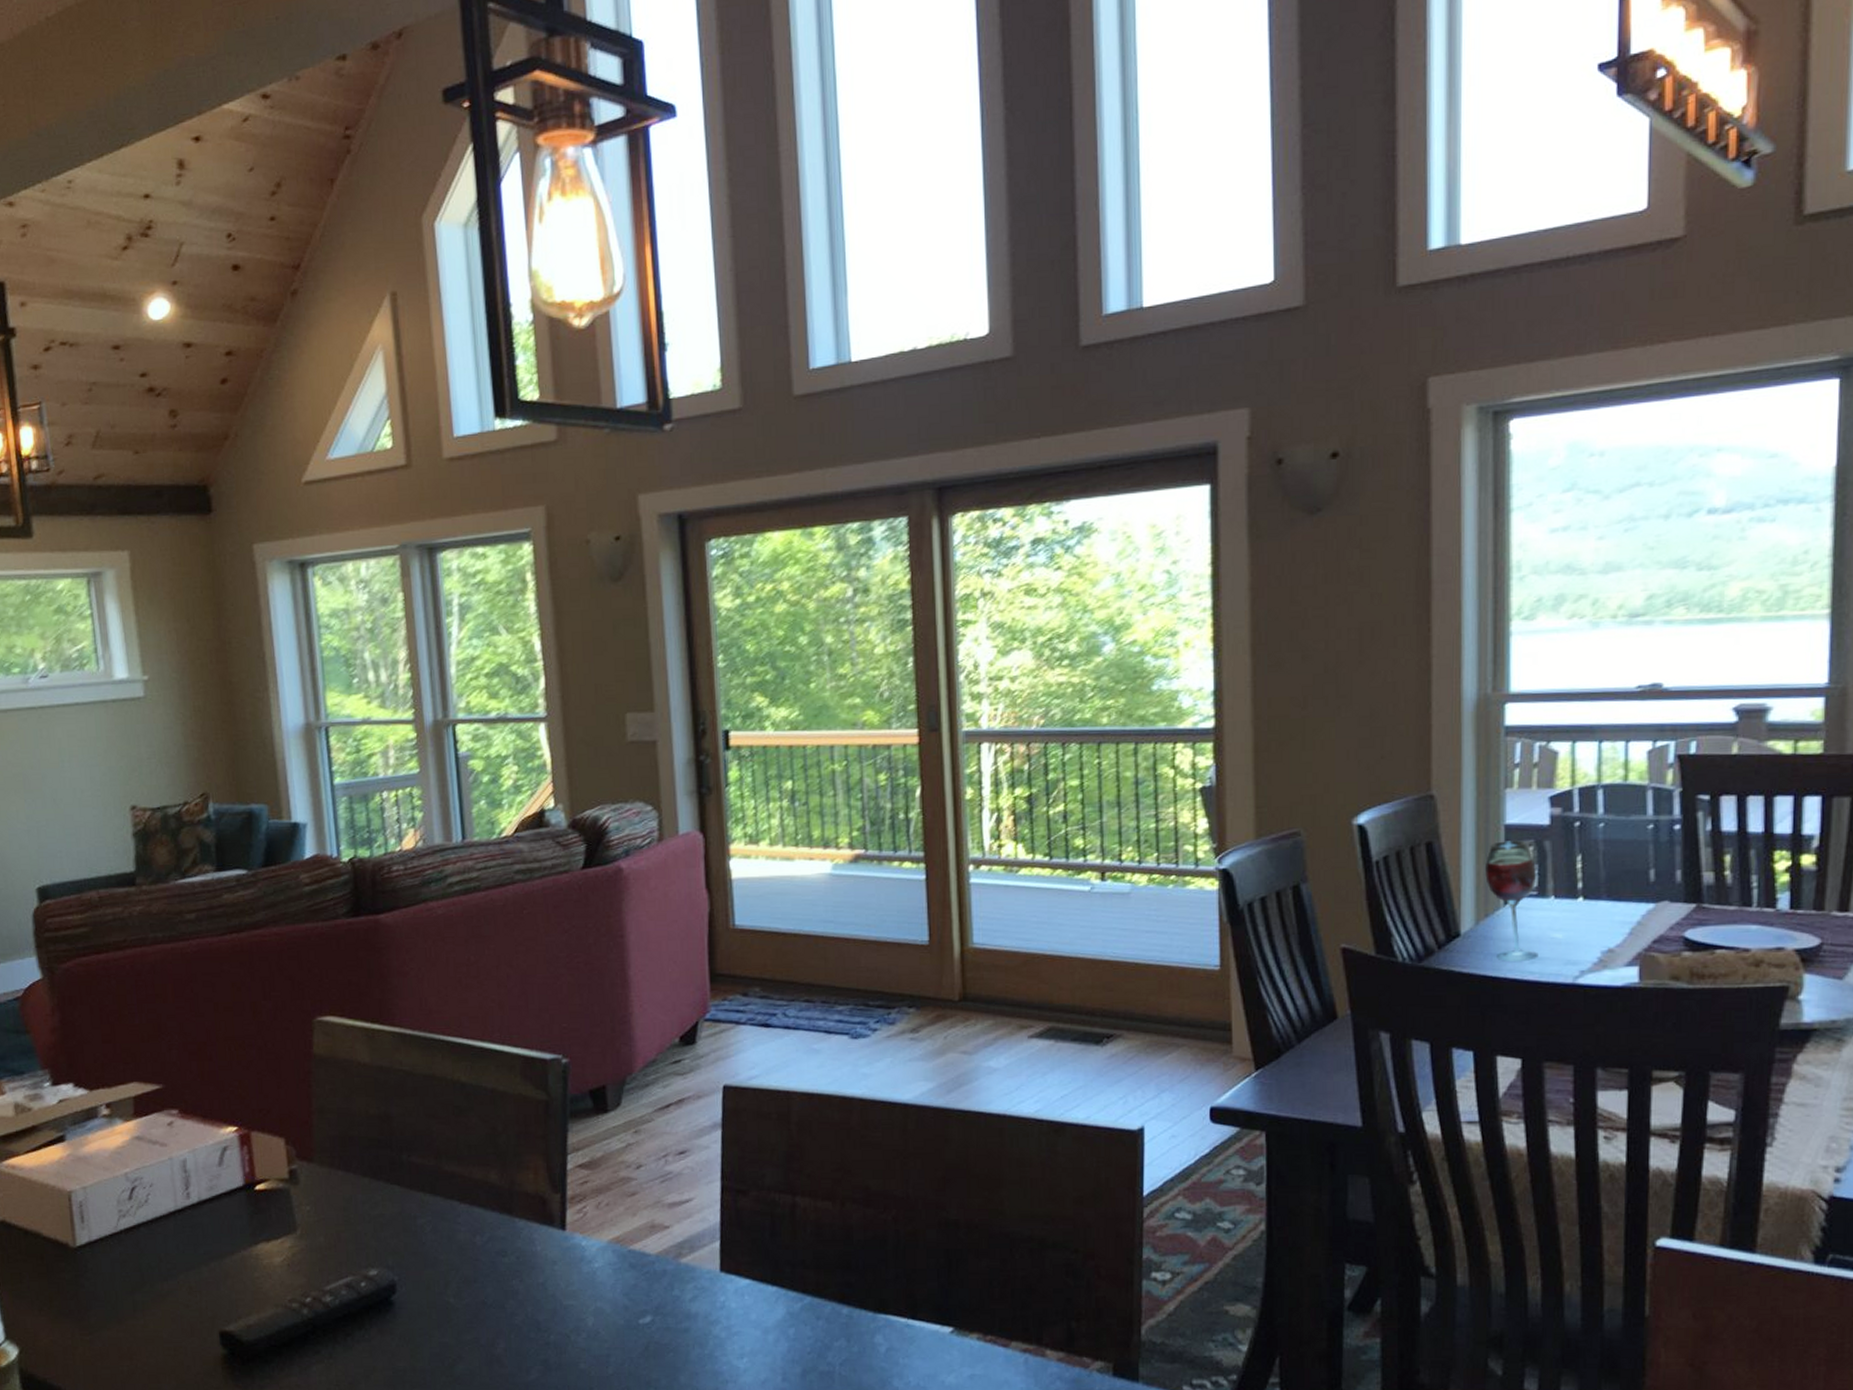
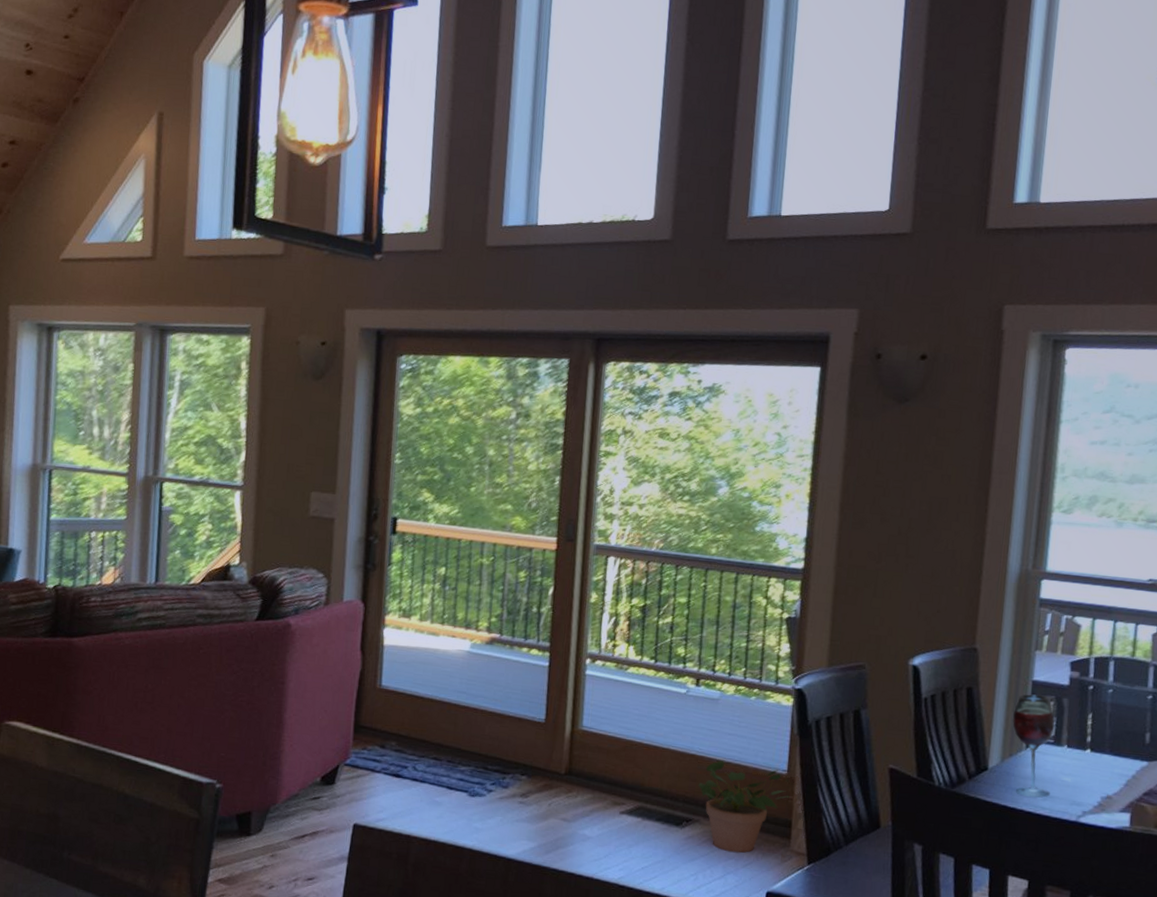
potted plant: none [1116,962,1226,1067] -> present [698,760,789,854]

